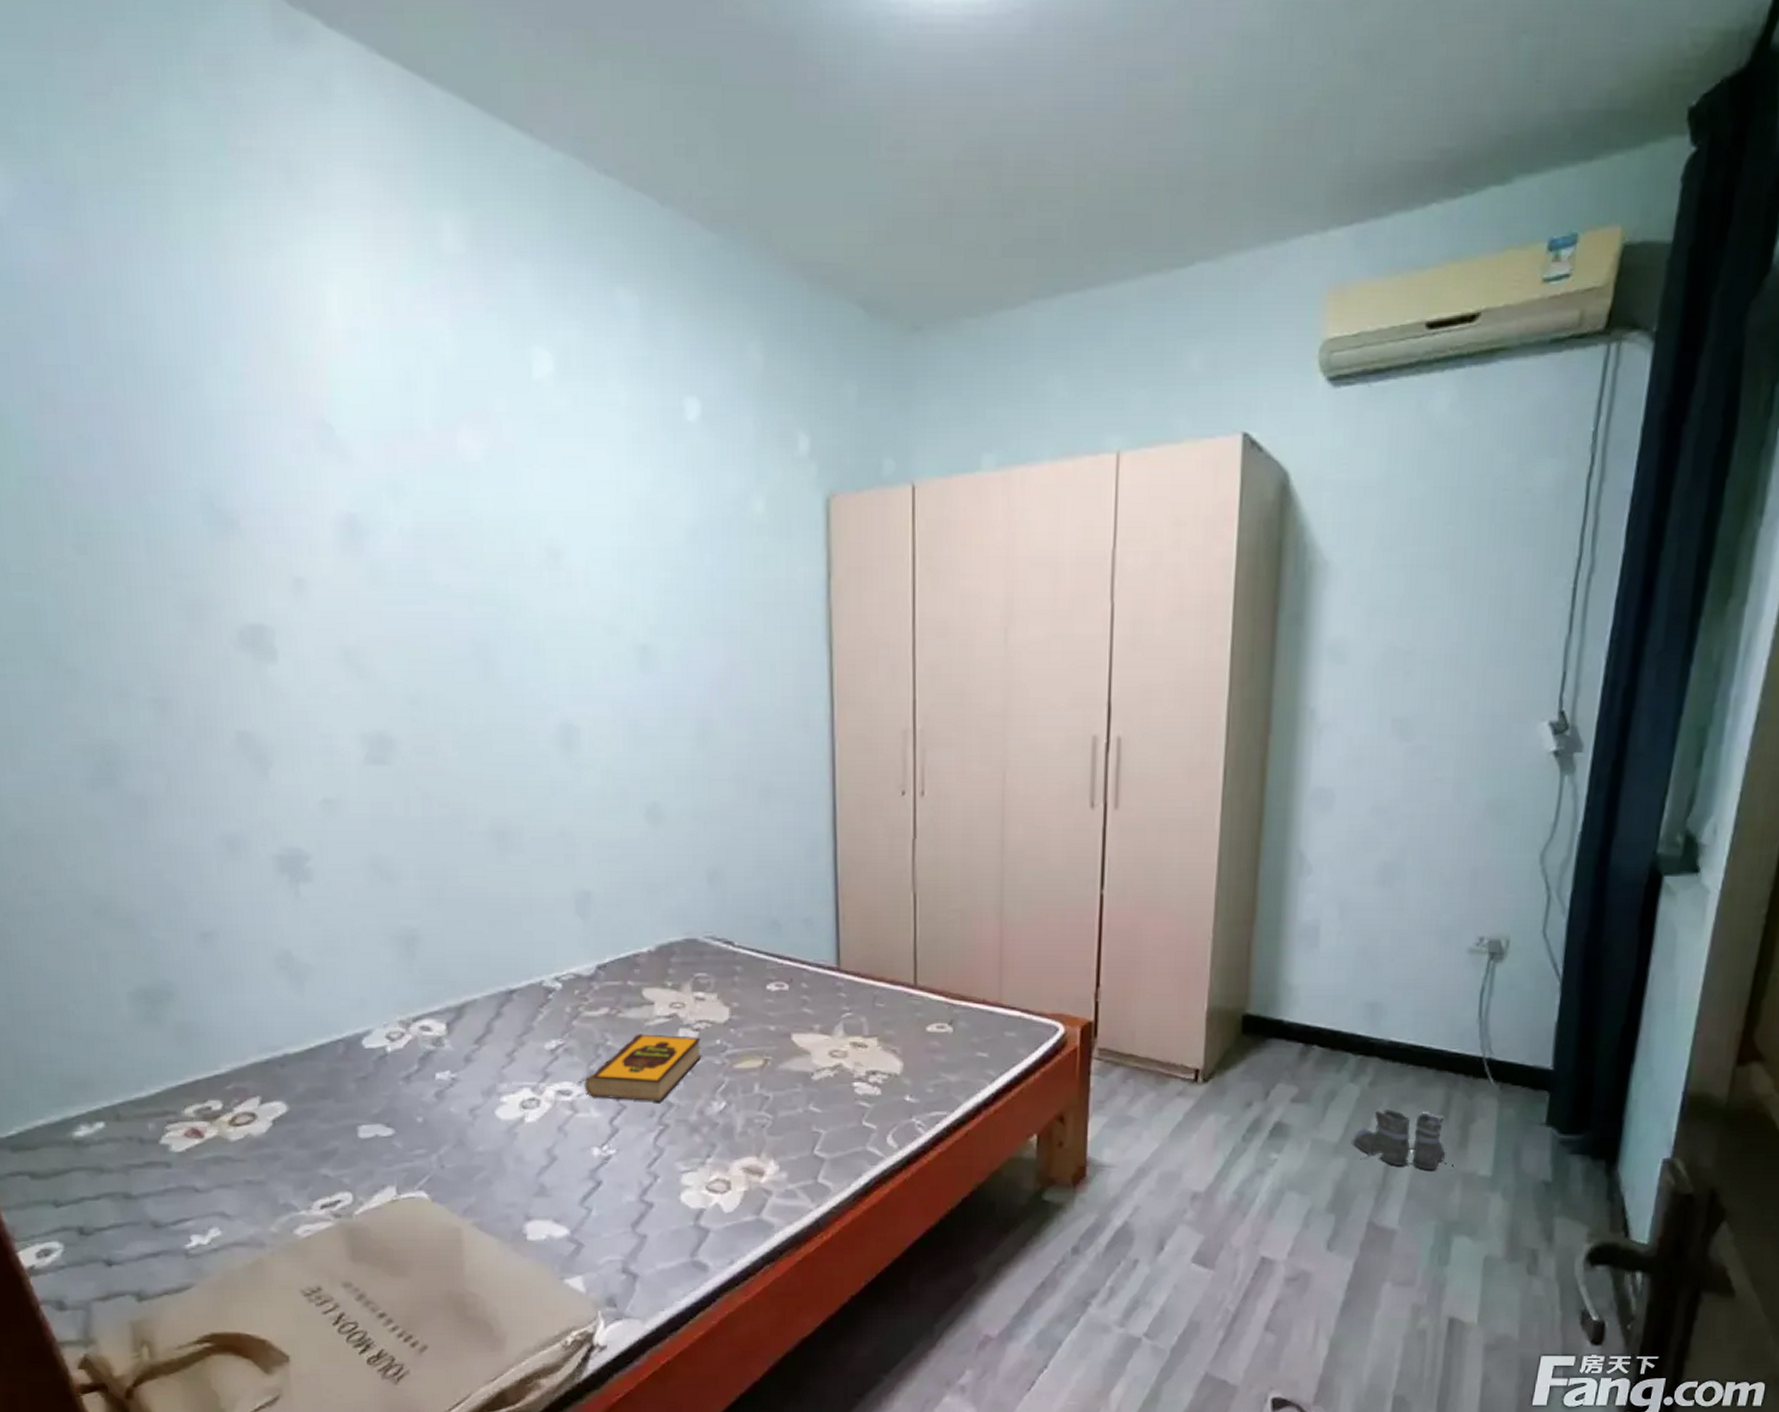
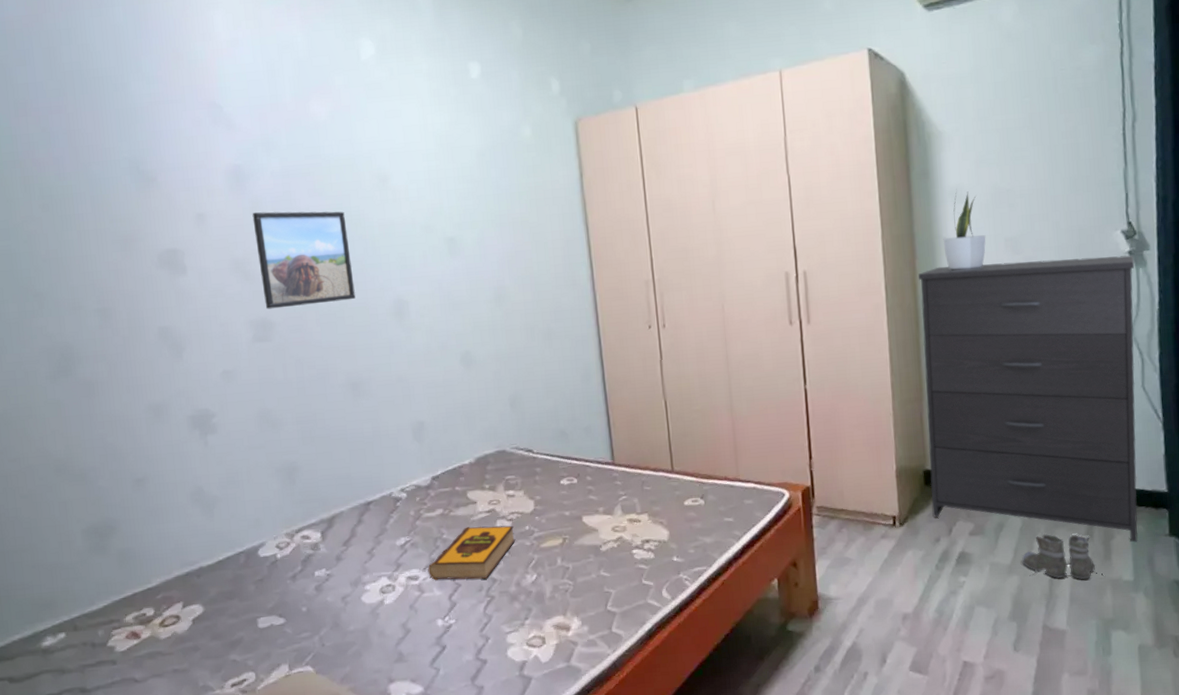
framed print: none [370,584,508,721] -> present [252,211,356,309]
dresser: none [1247,748,1560,1130] -> present [918,255,1138,543]
potted plant: none [1309,644,1368,757] -> present [943,189,986,271]

